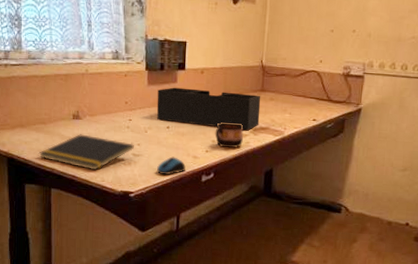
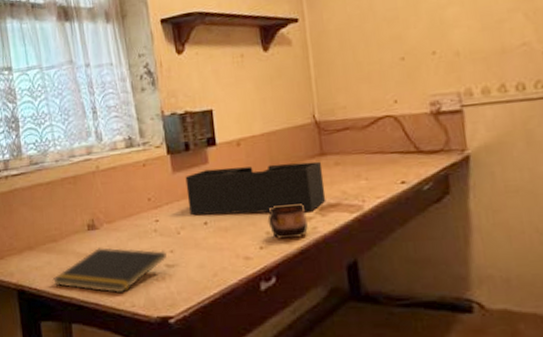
computer mouse: present [156,156,186,175] -> none [198,261,237,287]

